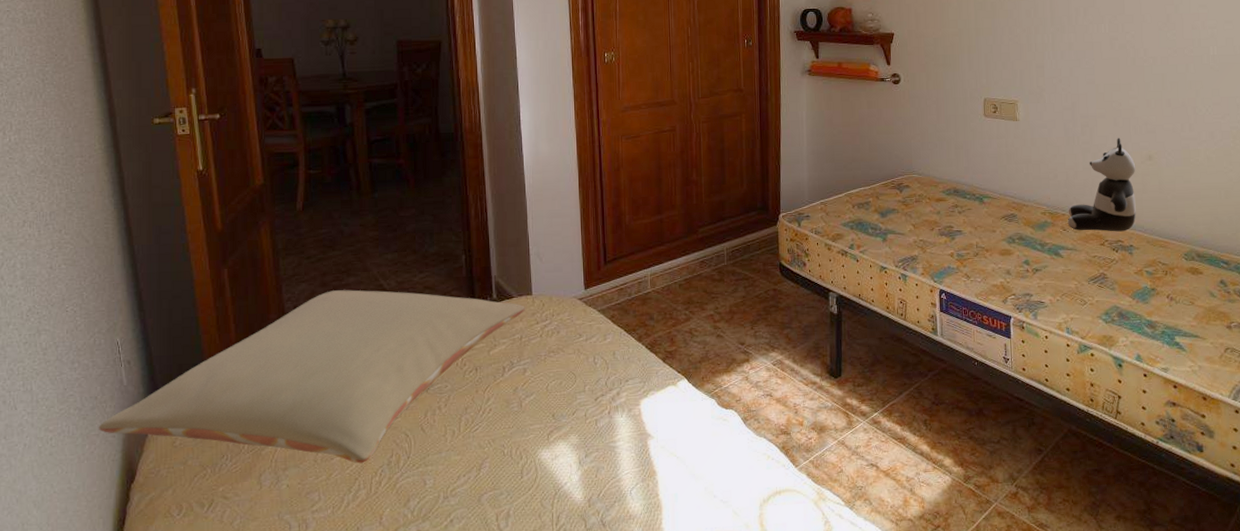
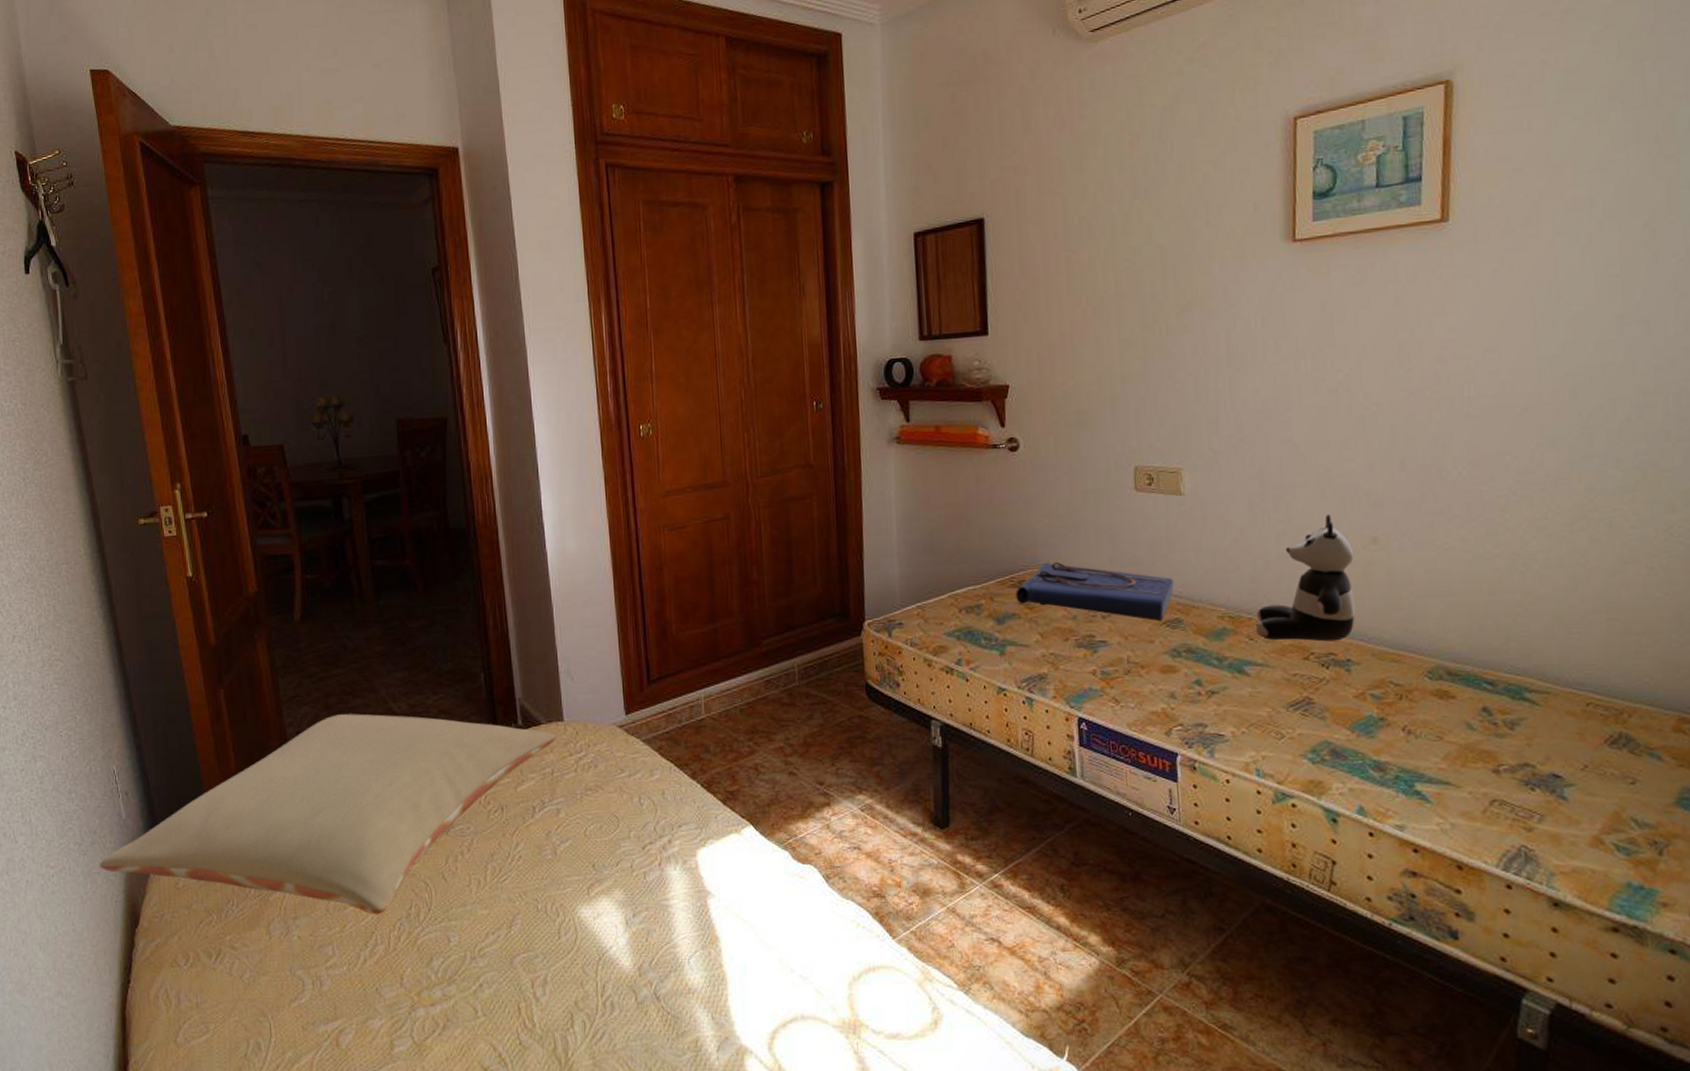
tote bag: none [895,169,1011,216] -> present [1015,562,1174,622]

